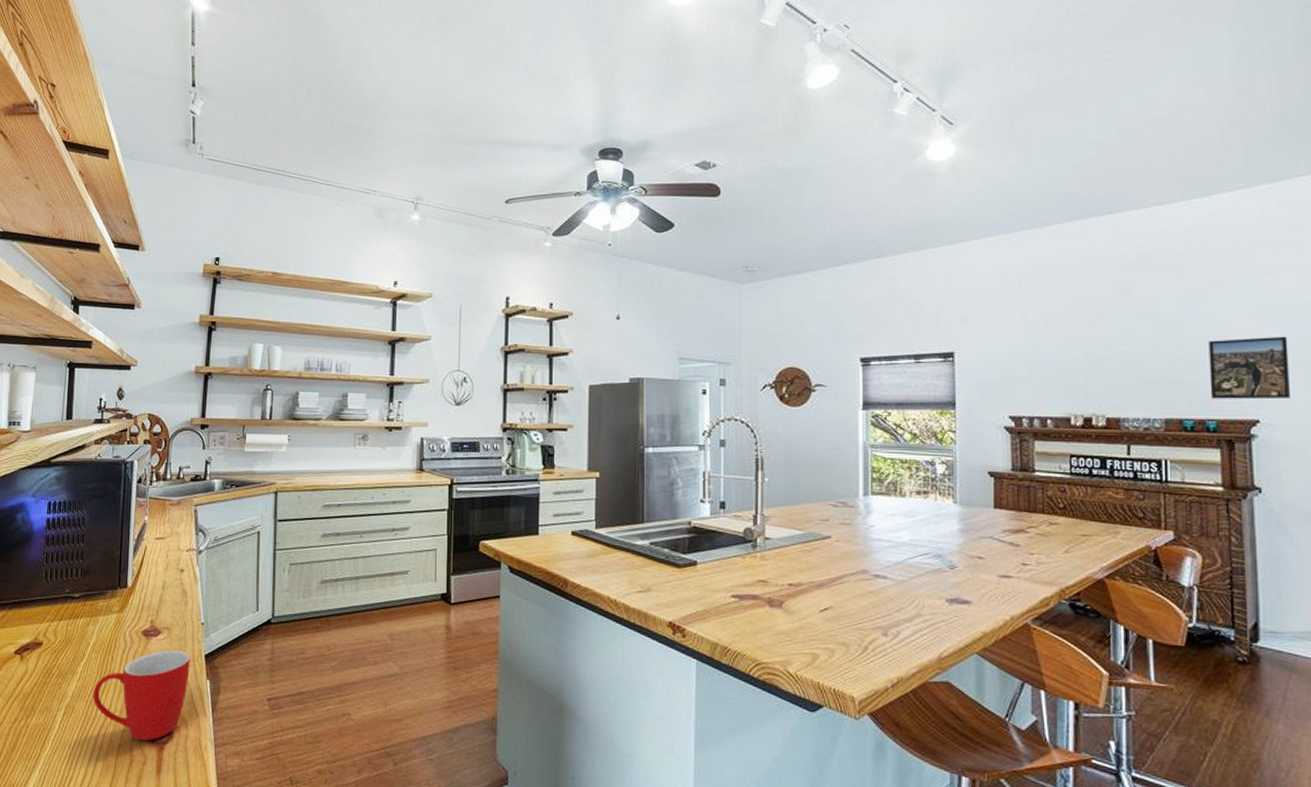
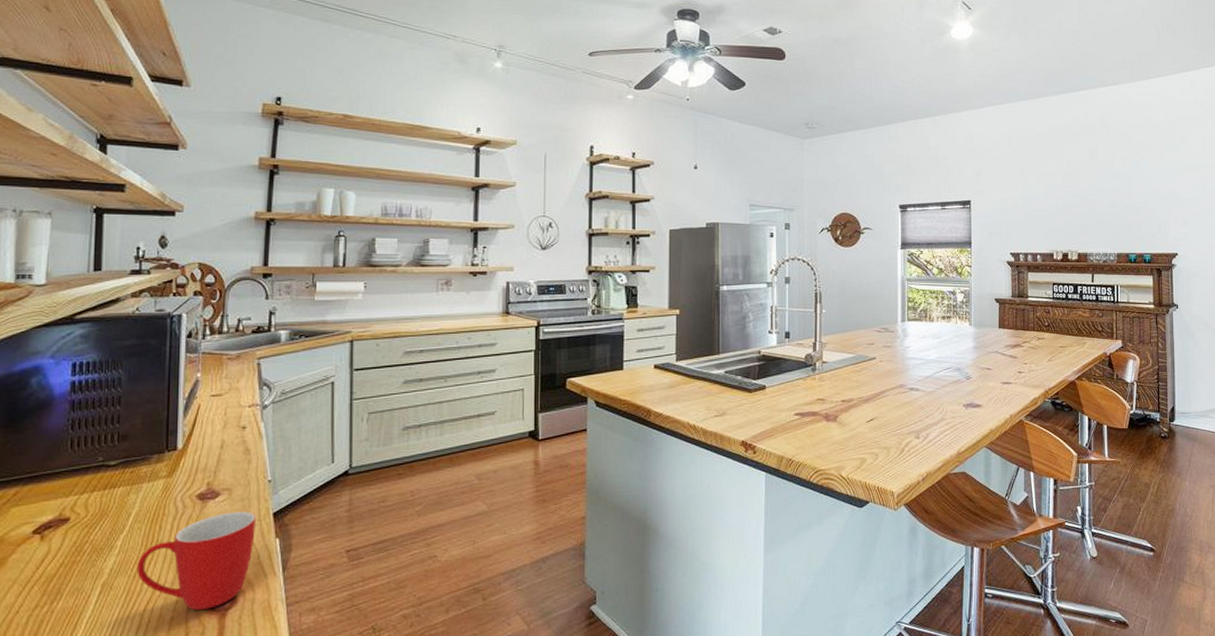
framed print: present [1209,336,1290,400] -> none [1146,189,1197,238]

